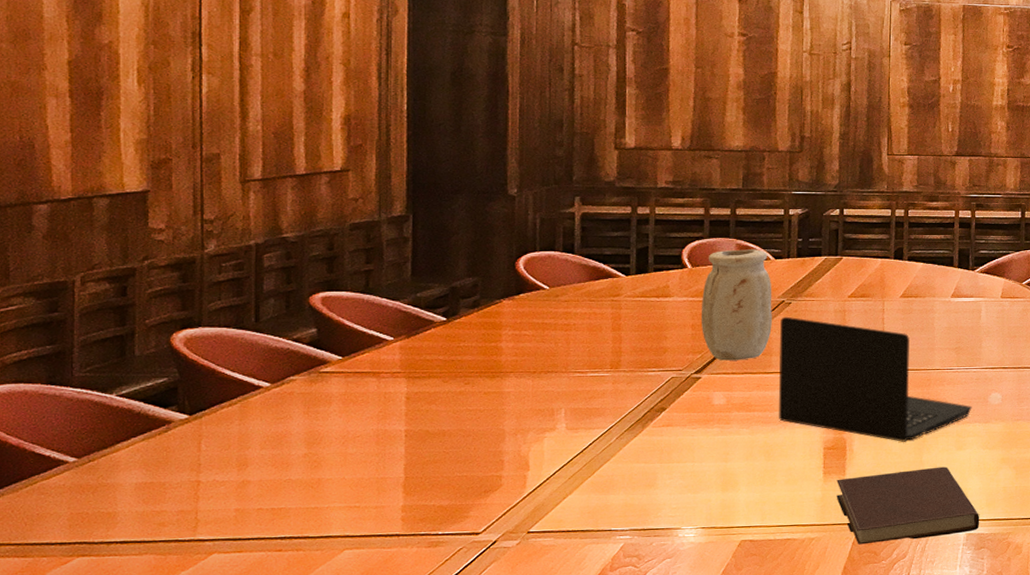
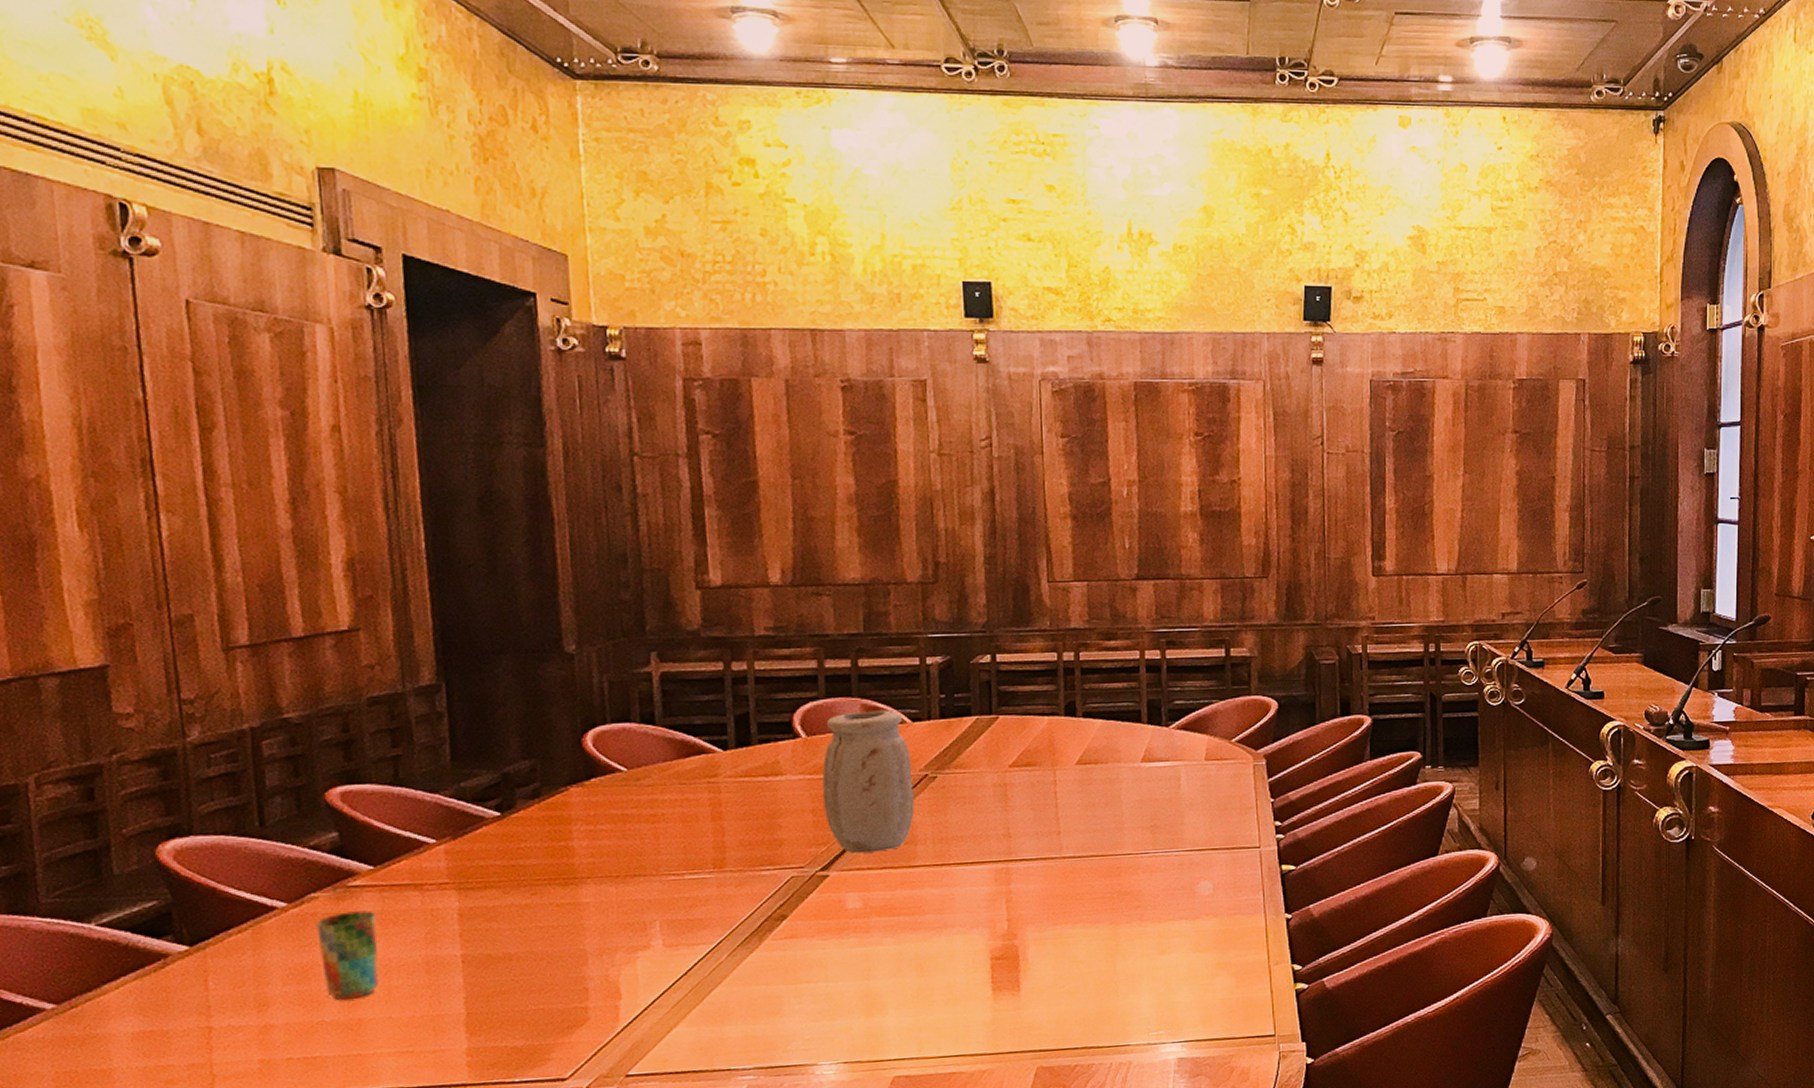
cup: none [292,392,340,463] -> present [316,910,379,1000]
laptop: present [779,316,972,442] -> none [924,794,1176,947]
notebook: present [836,466,980,545] -> none [1009,976,1194,1077]

